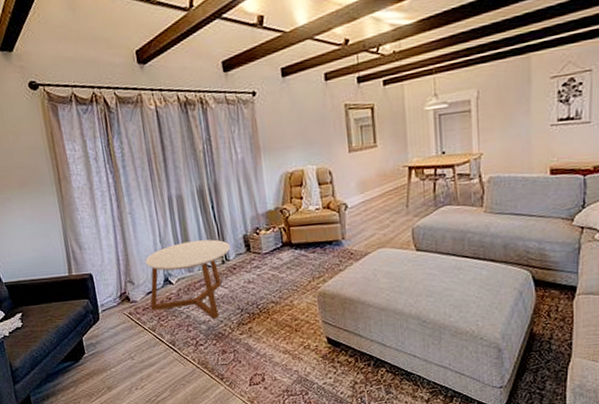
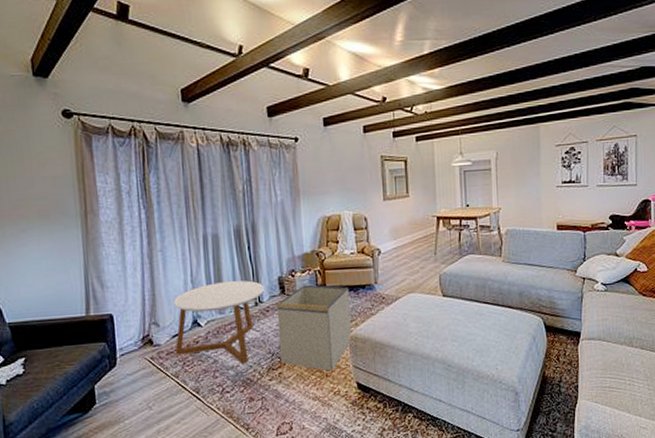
storage bin: none [242,242,320,326] -> present [276,284,352,371]

